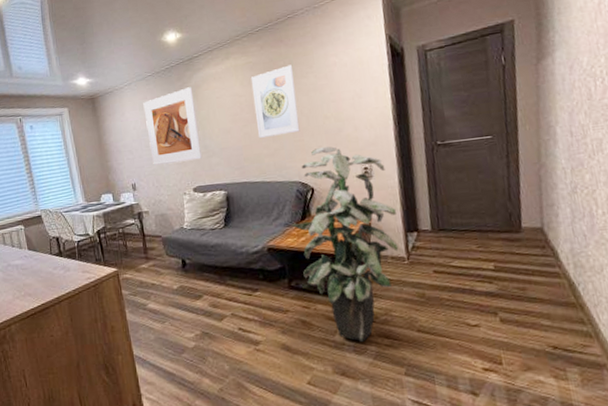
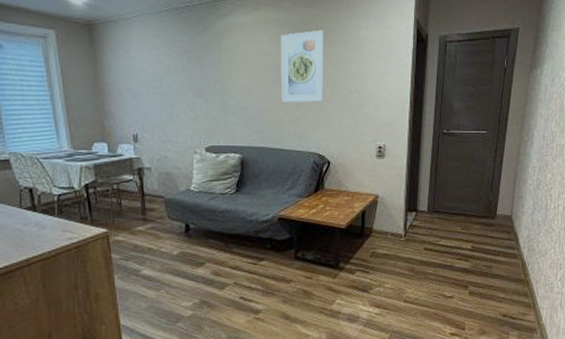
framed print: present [143,87,202,165] -> none [154,33,218,117]
indoor plant: present [291,146,399,342] -> none [304,120,401,311]

